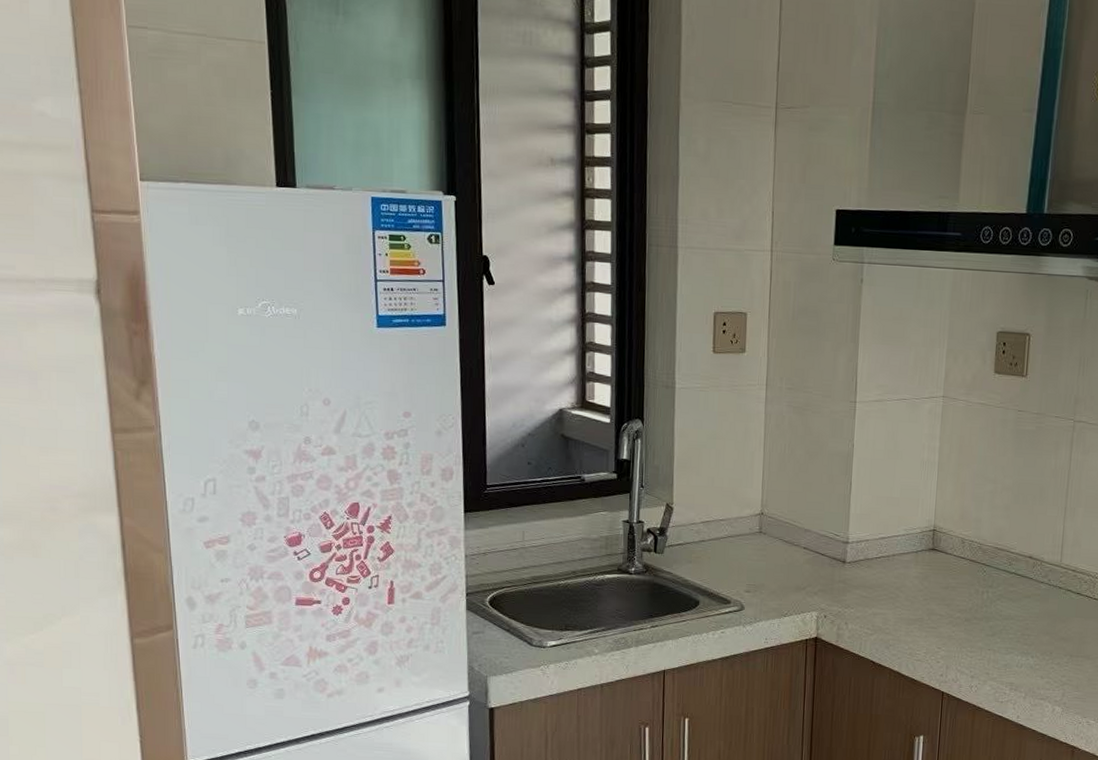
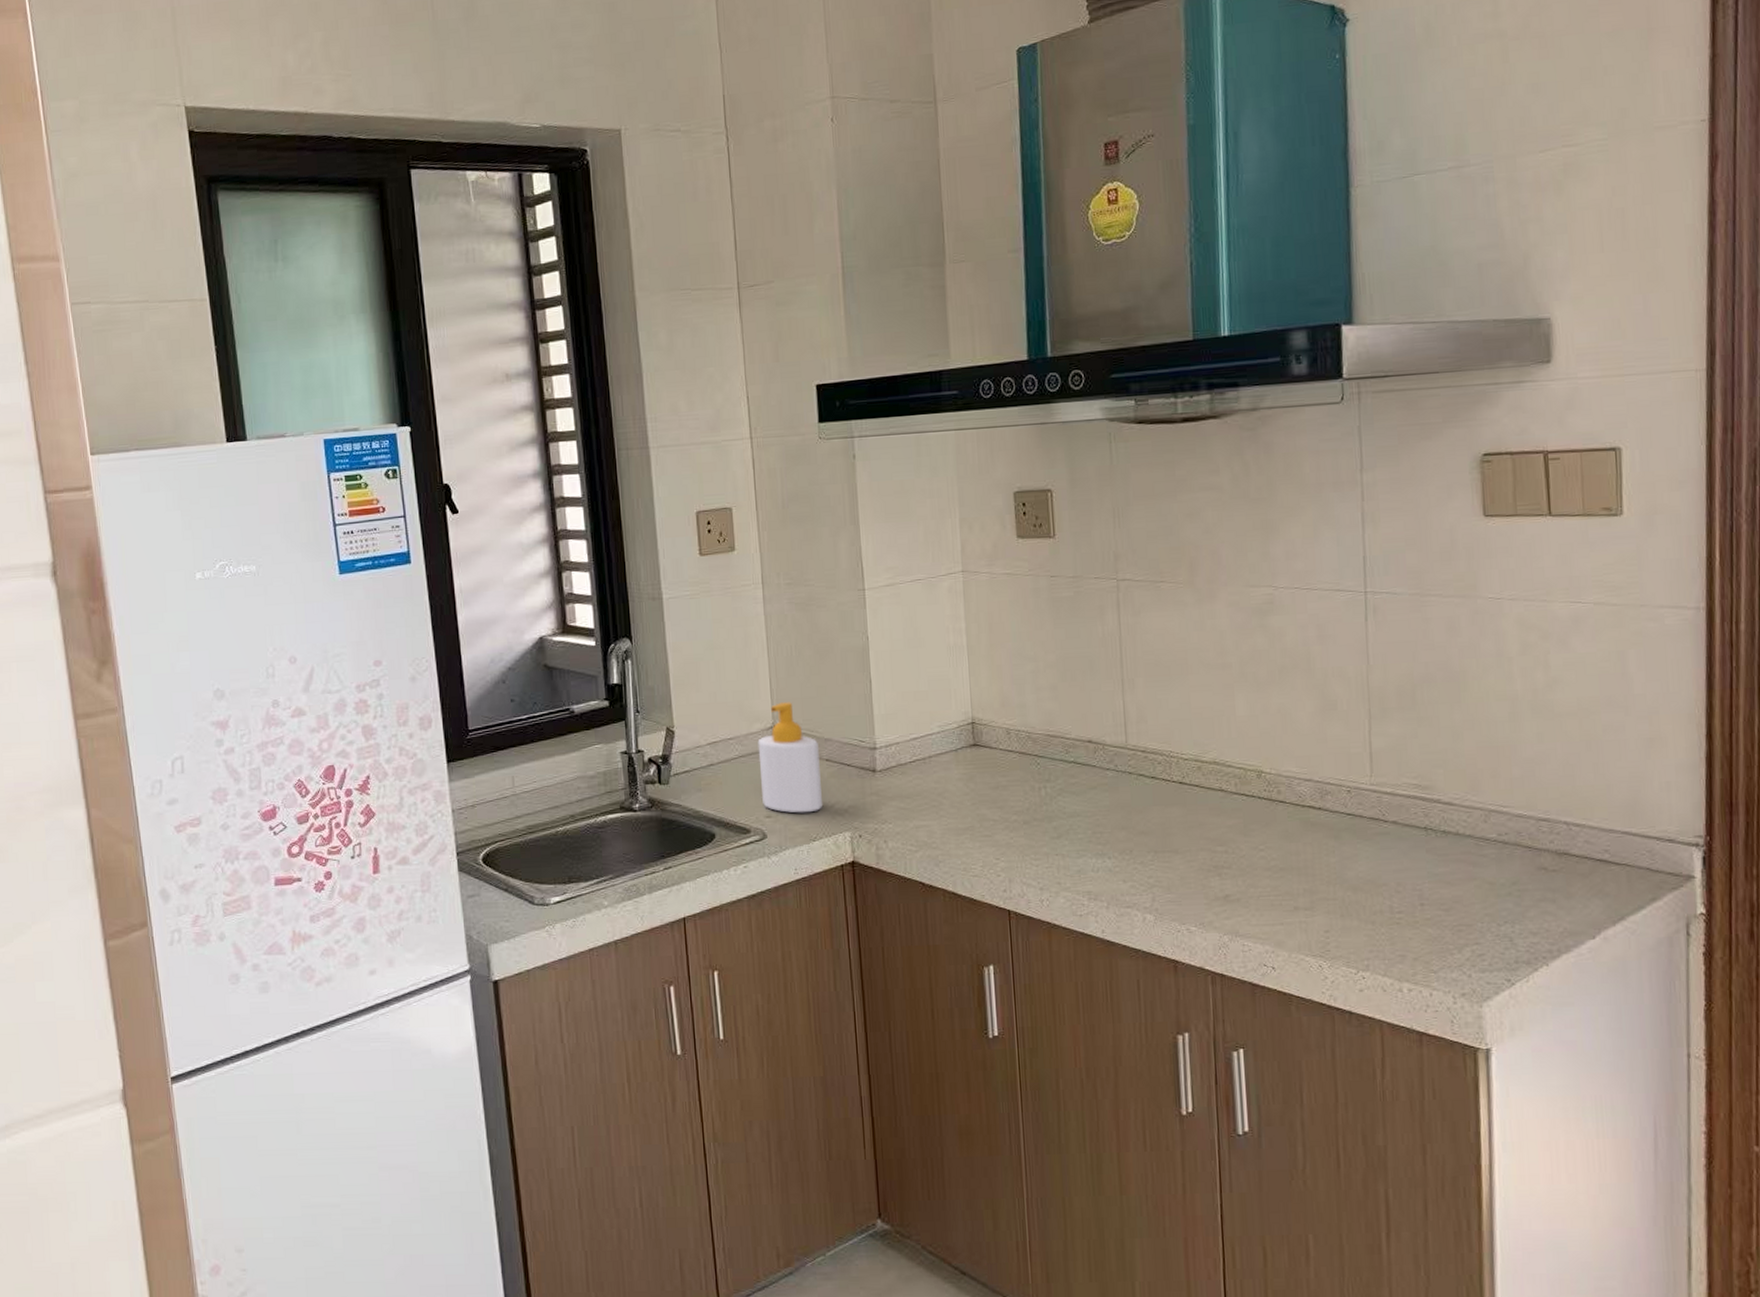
soap bottle: none [743,493,799,592] -> present [757,702,822,813]

